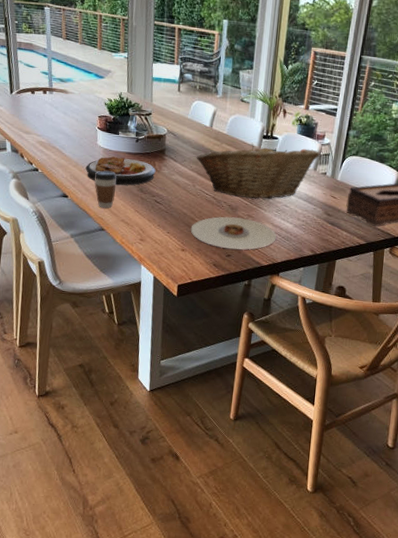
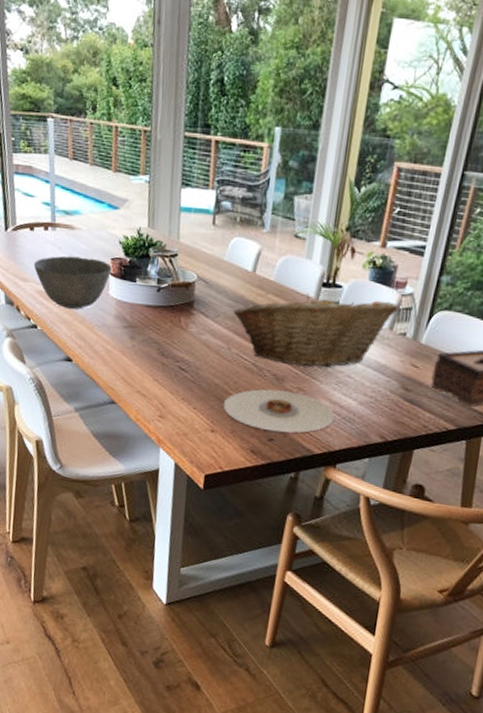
bowl: none [34,114,99,156] -> present [33,256,112,309]
plate: present [85,156,156,186] -> none [94,310,181,348]
coffee cup: present [94,170,117,208] -> none [104,328,133,376]

